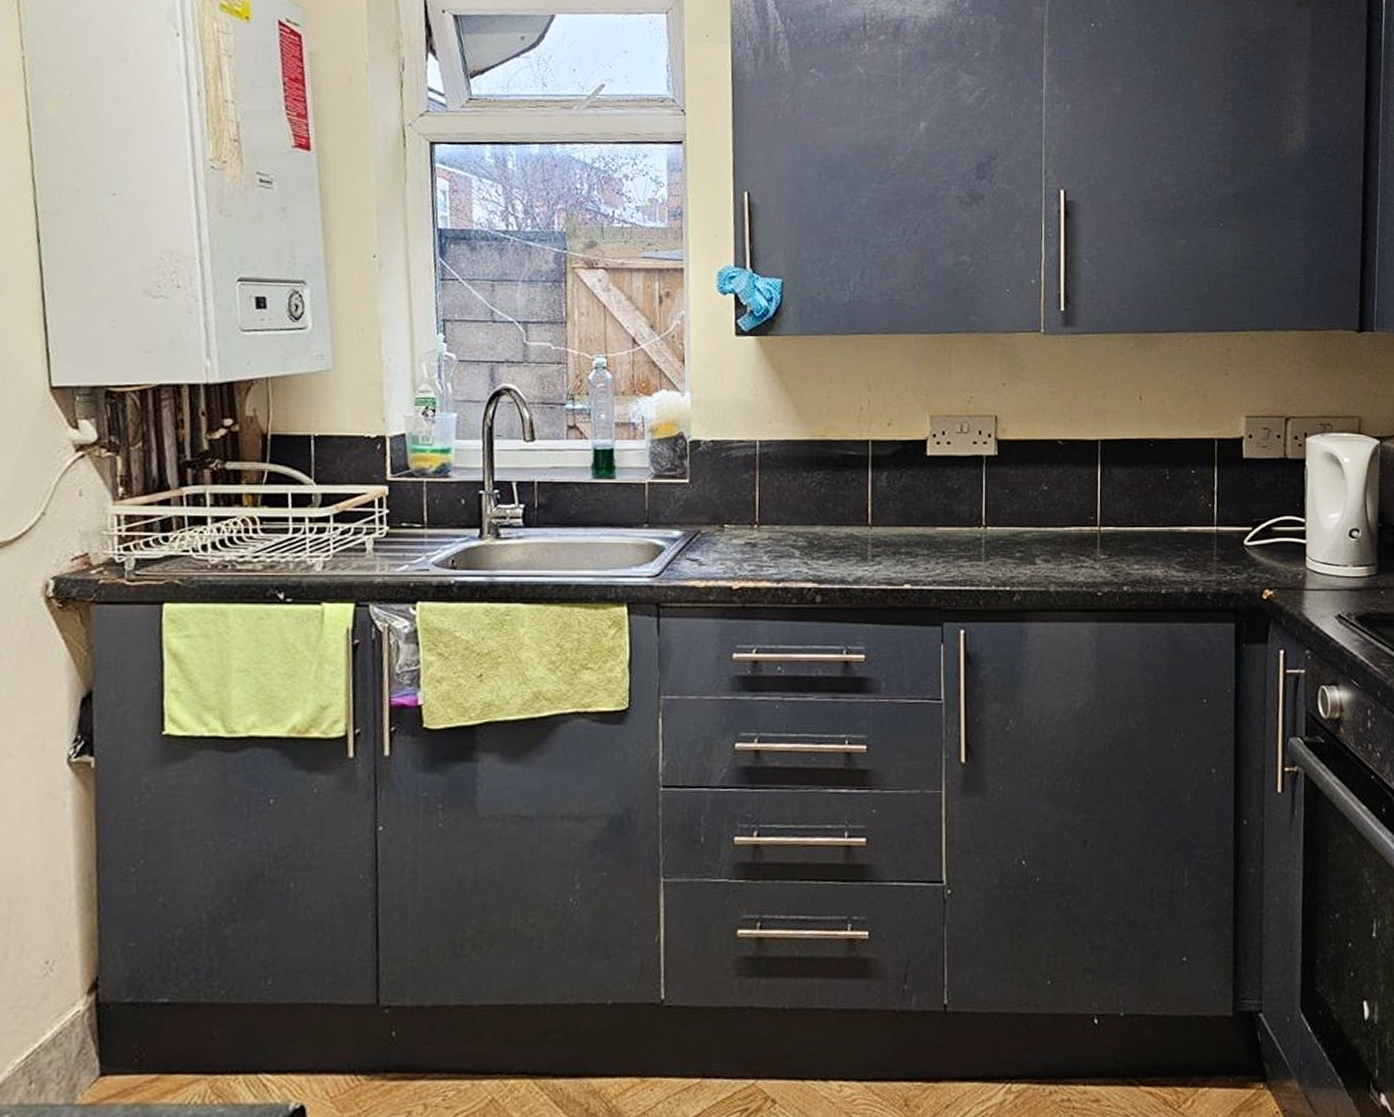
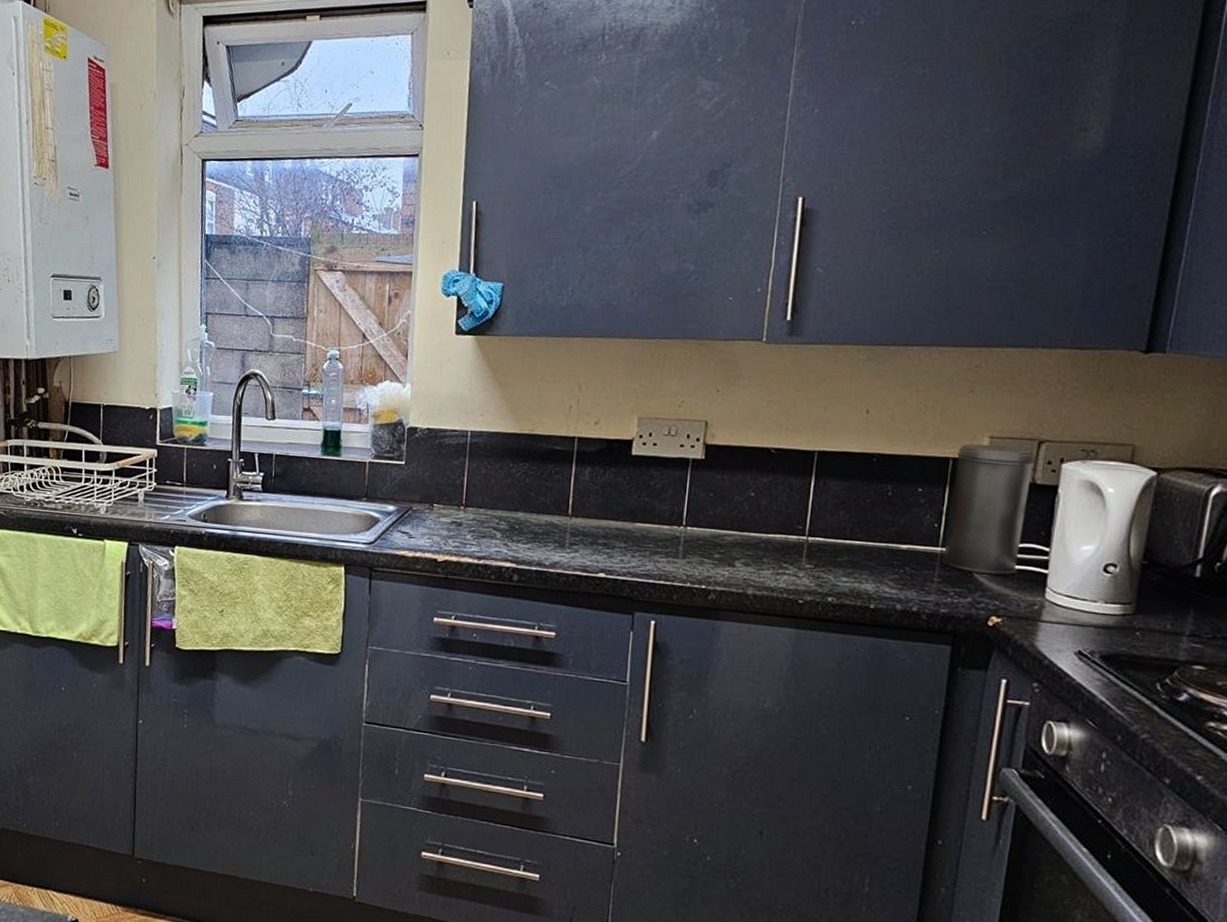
canister: none [1218,424,1285,550] -> present [941,443,1036,576]

